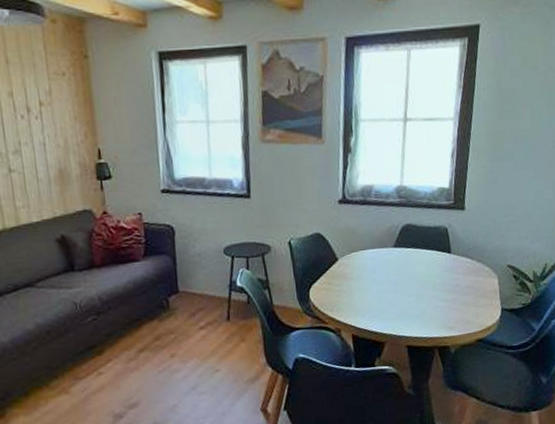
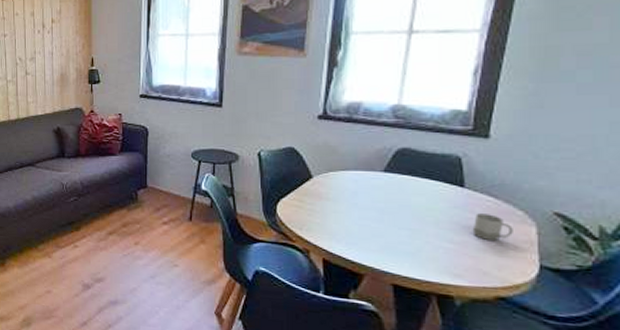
cup: none [459,273,484,295] -> present [474,213,513,242]

